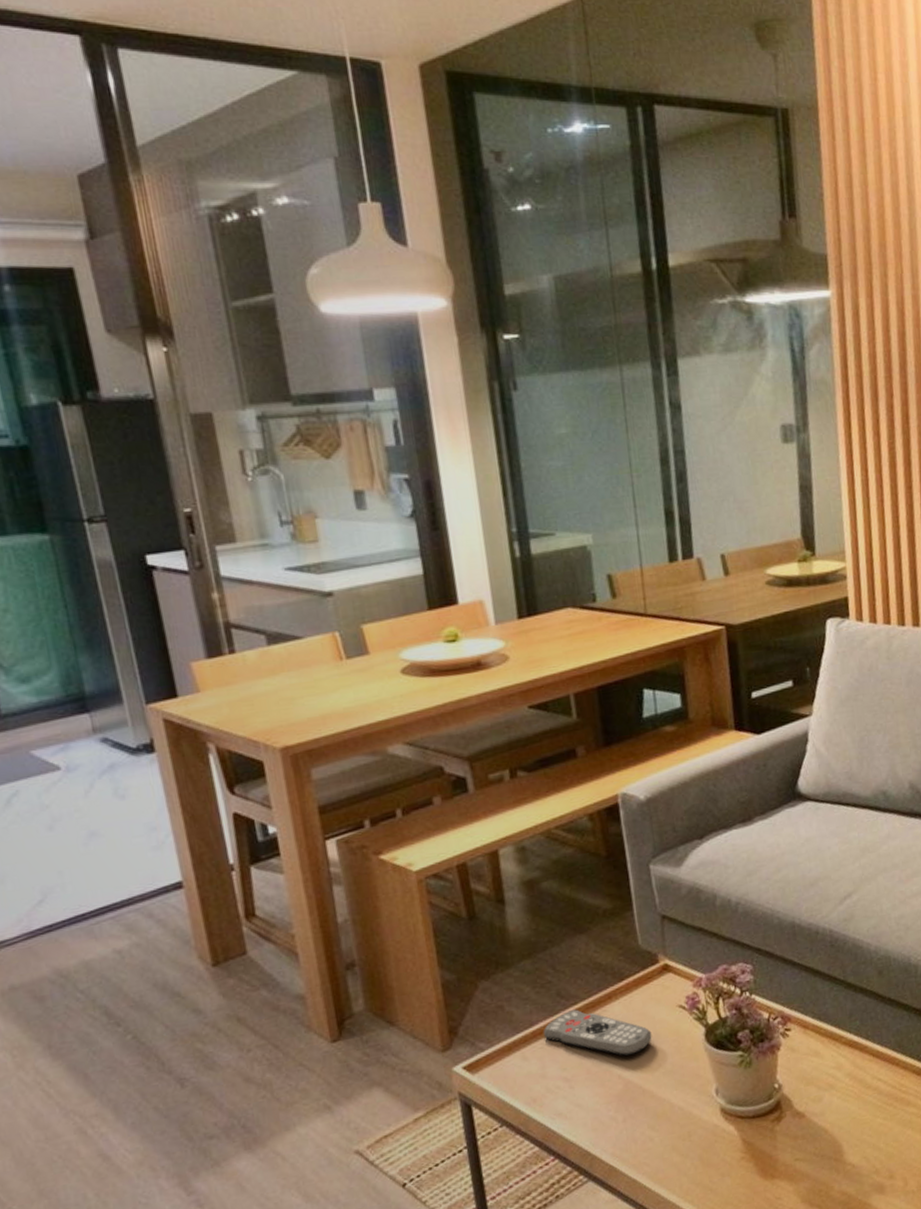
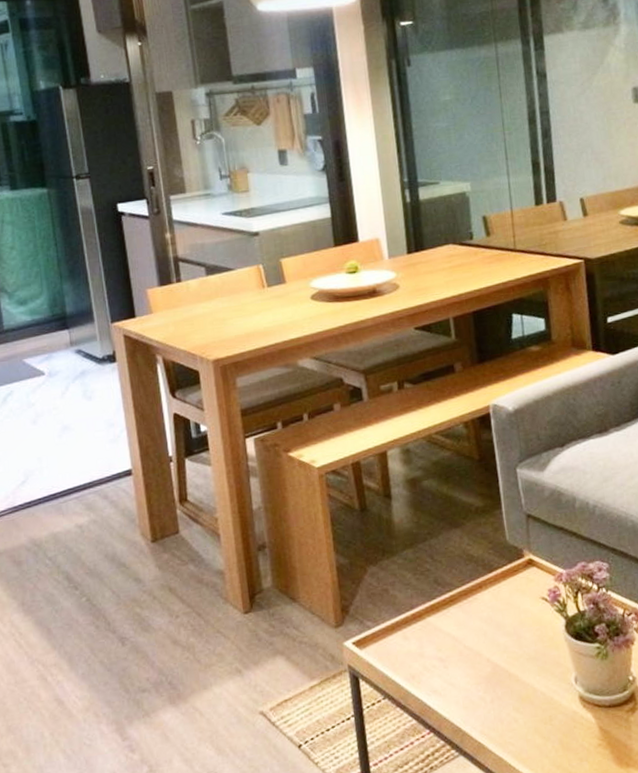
remote control: present [543,1009,652,1056] -> none [421,596,518,641]

